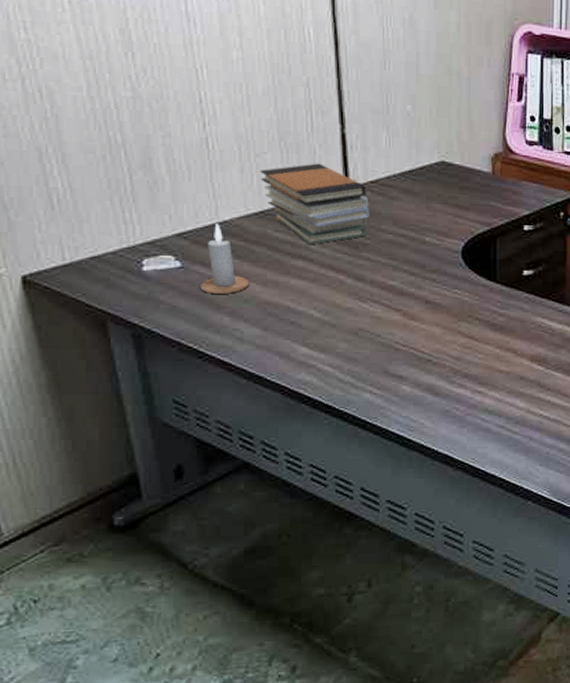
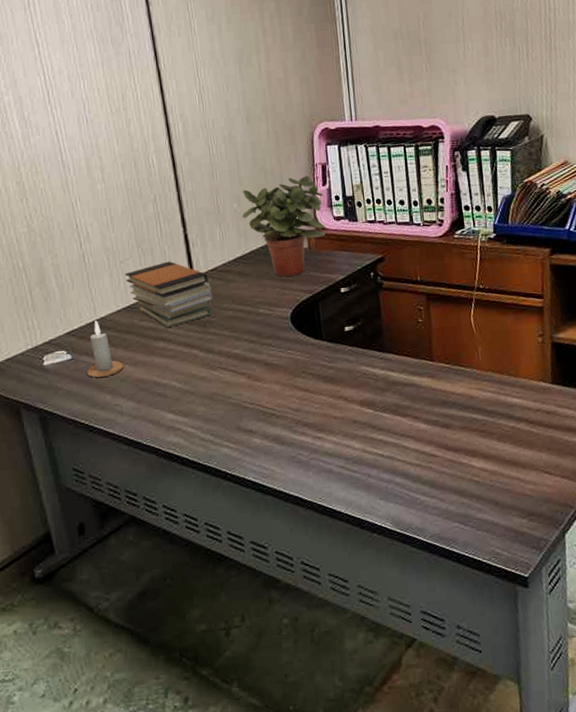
potted plant: none [416,84,517,203] -> present [242,176,326,277]

